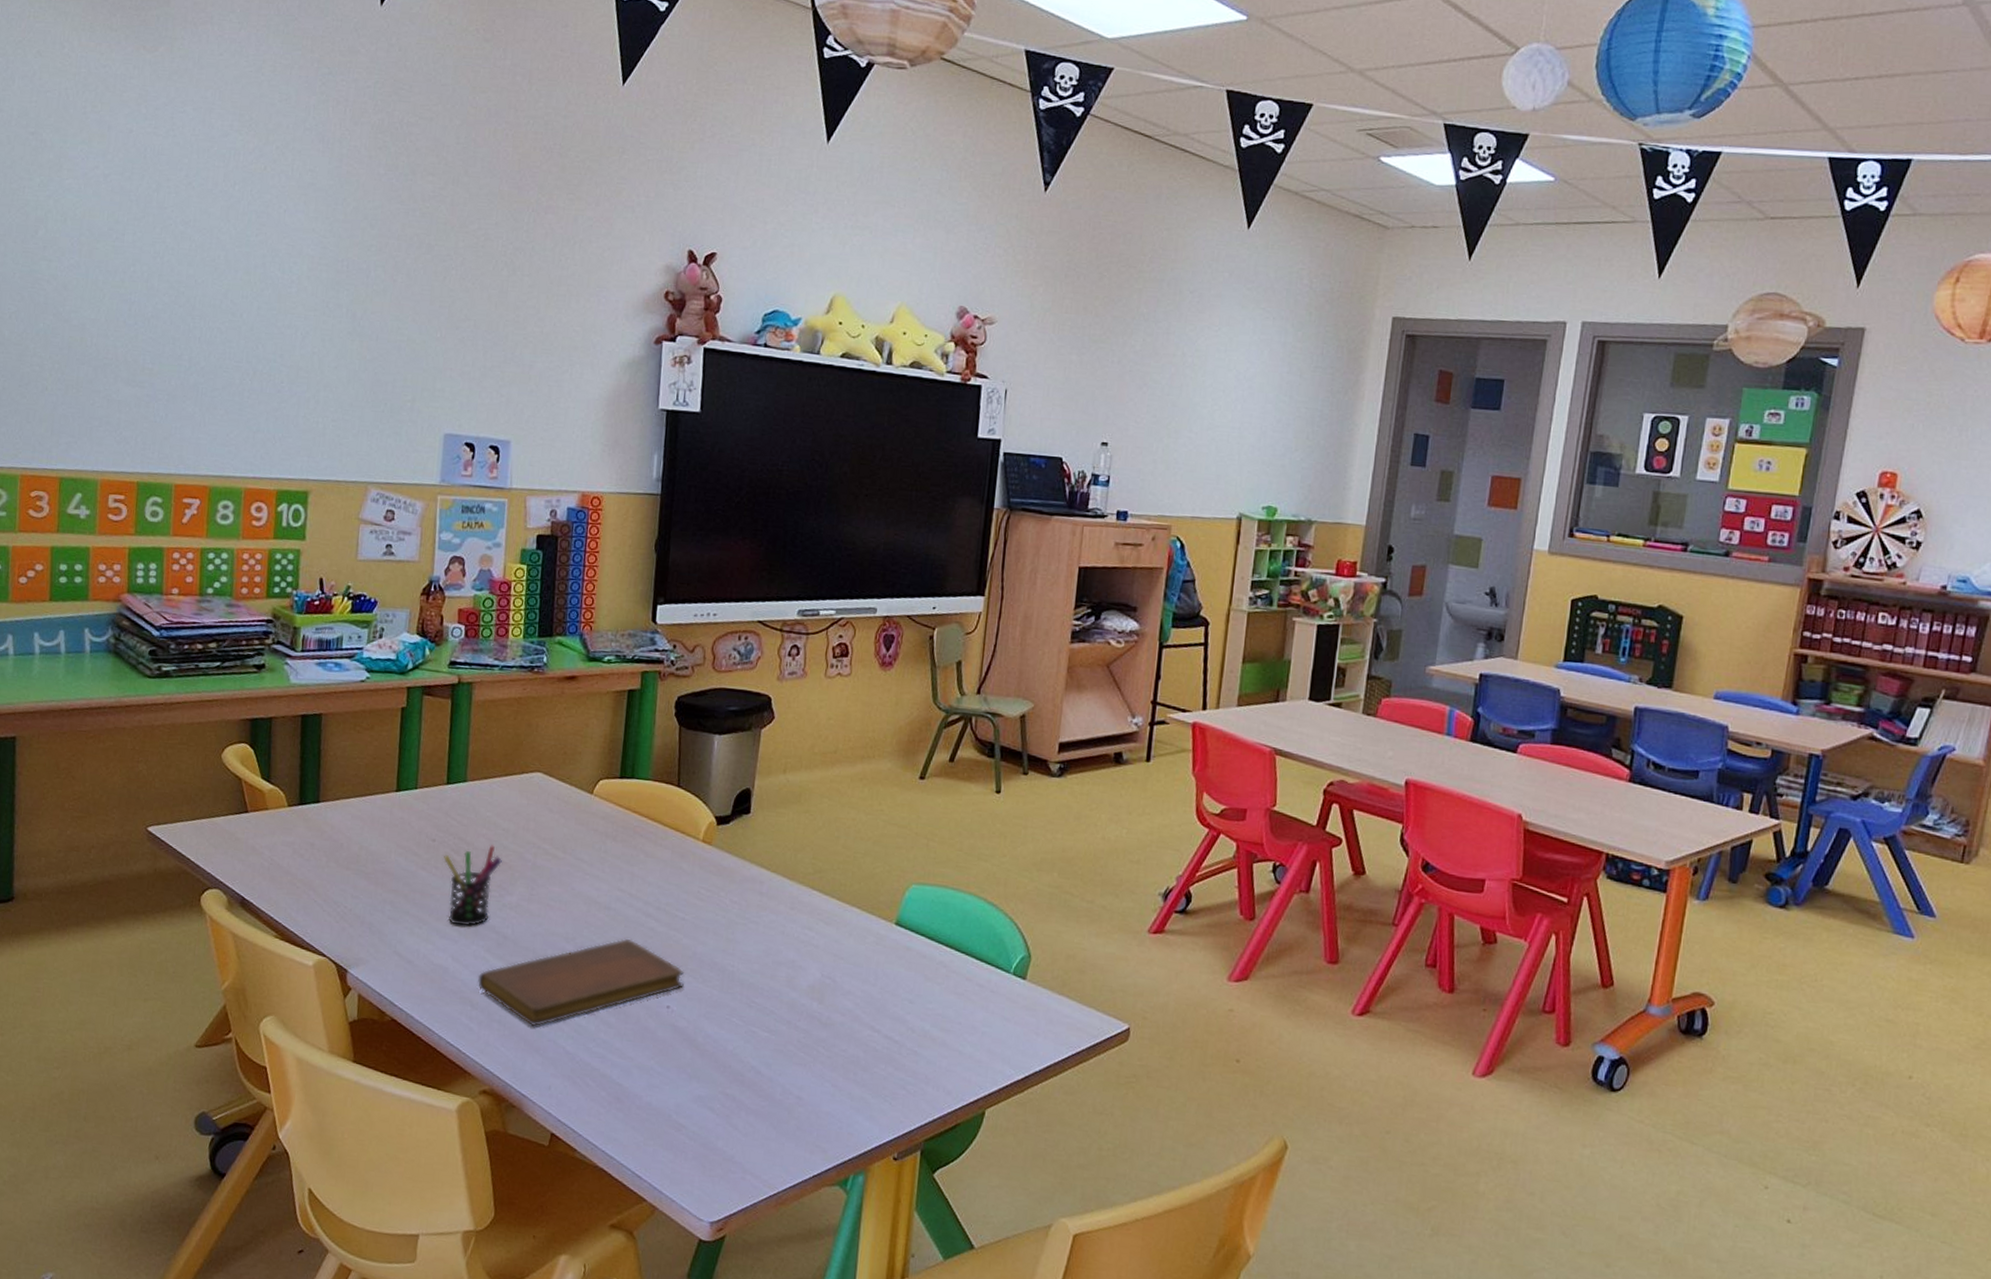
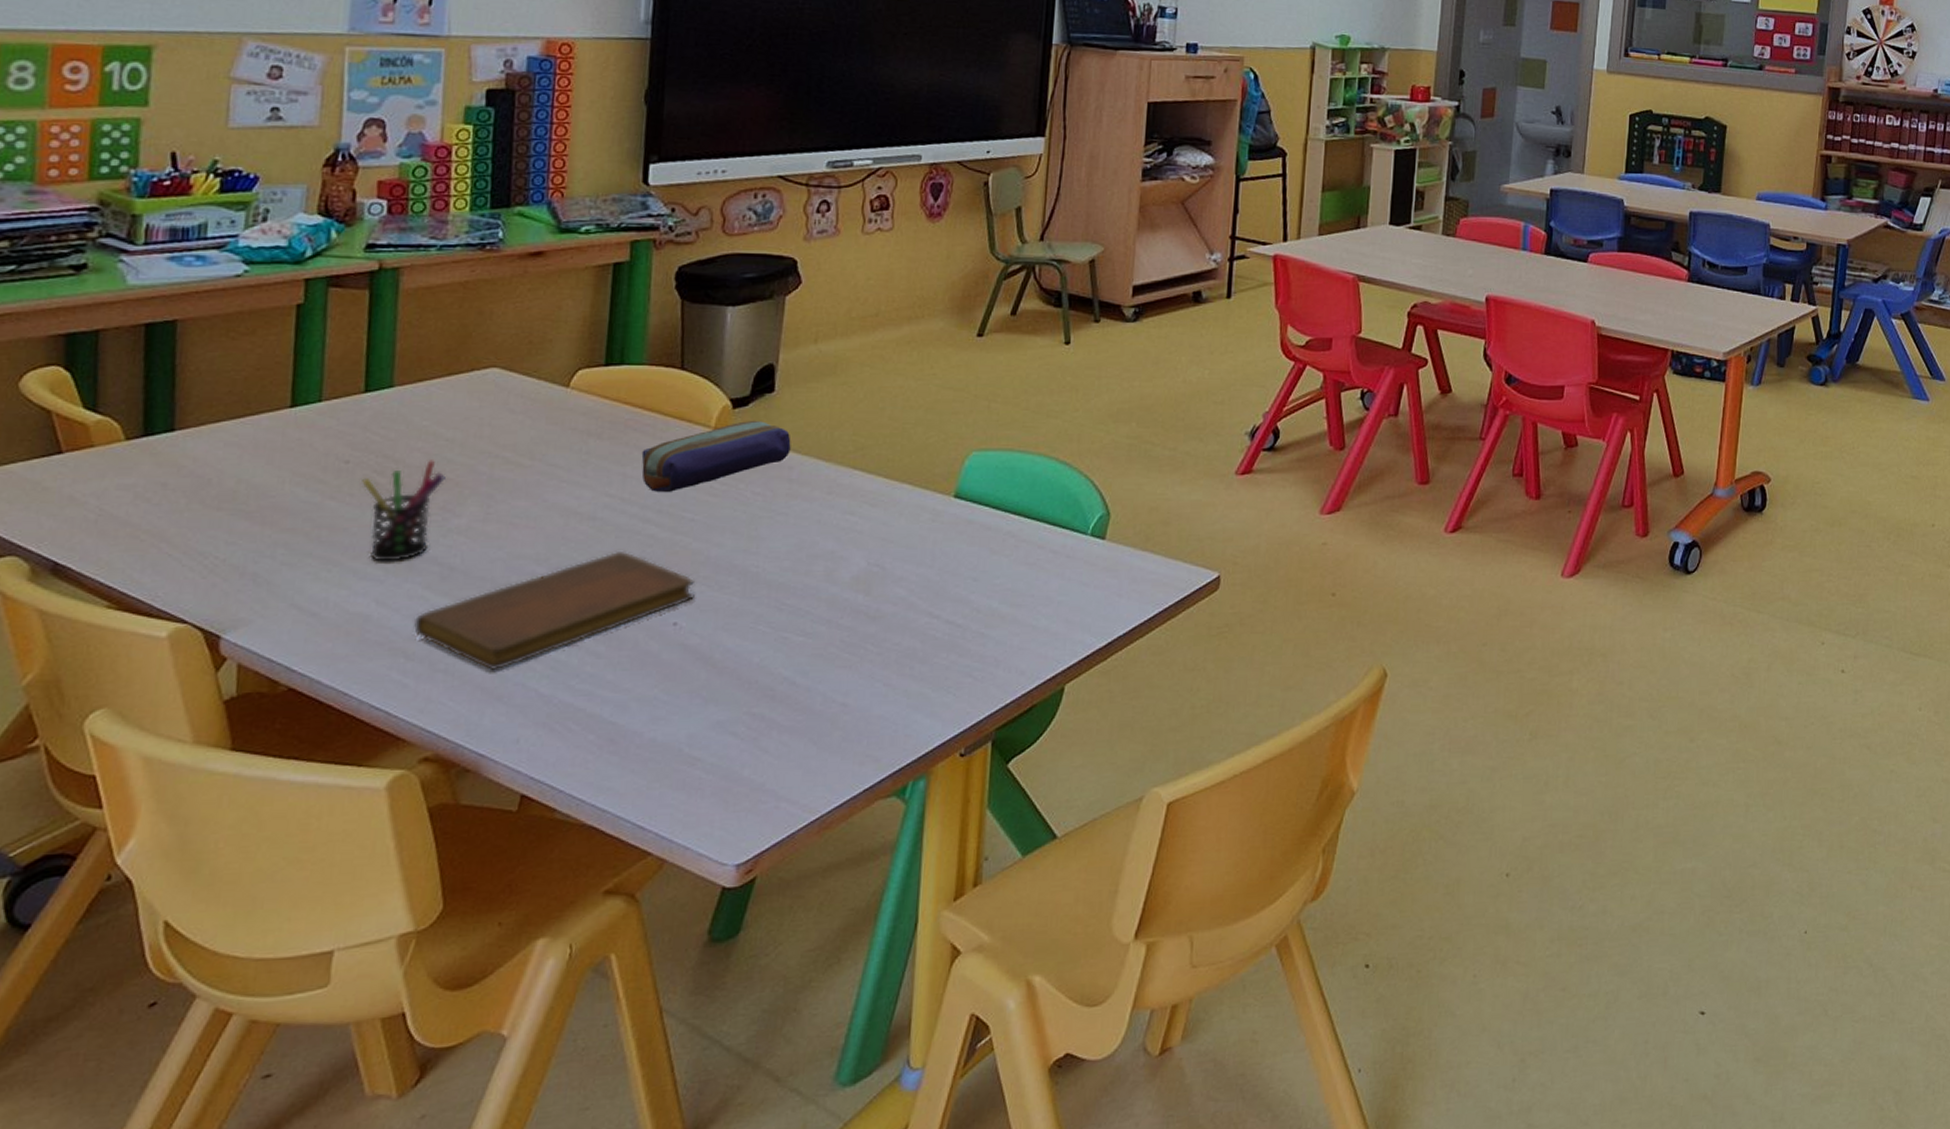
pencil case: none [645,837,763,893] -> present [641,421,791,492]

